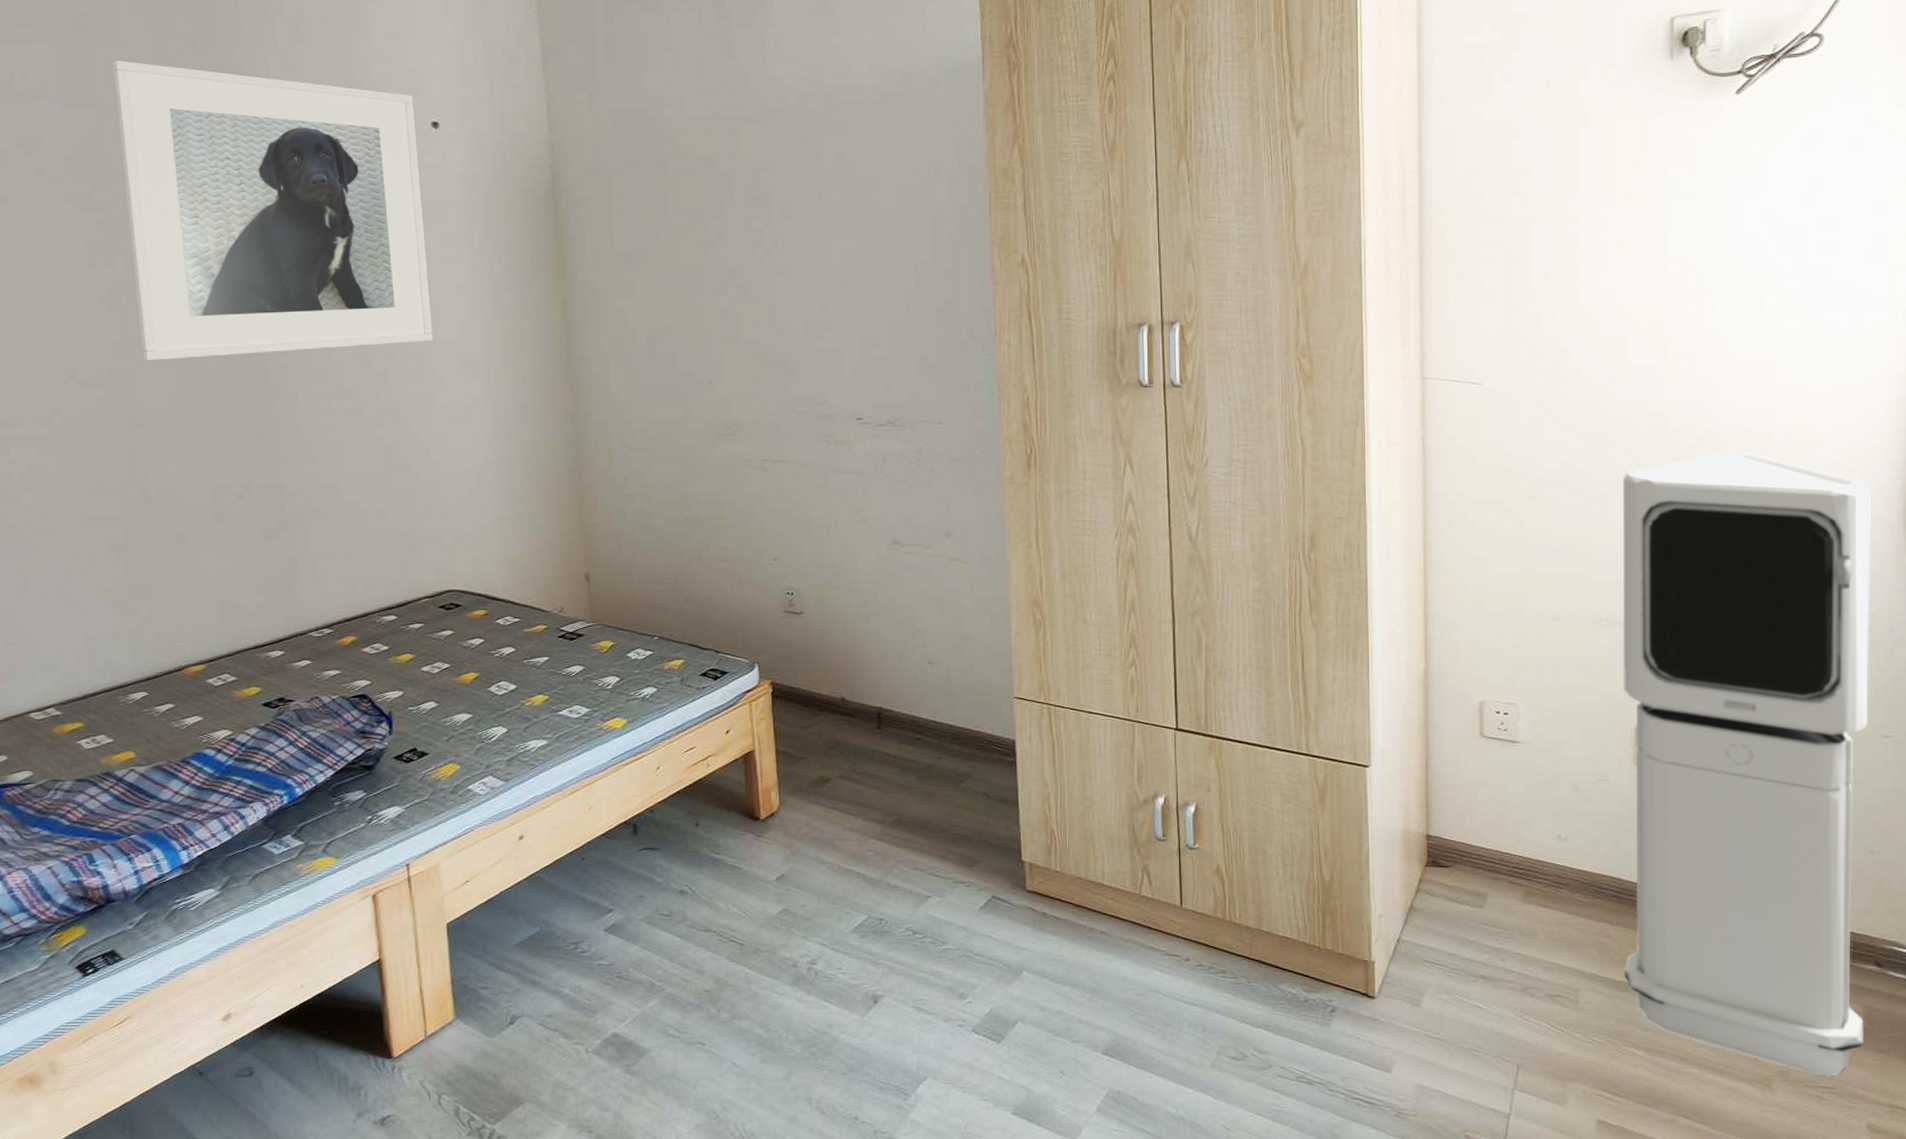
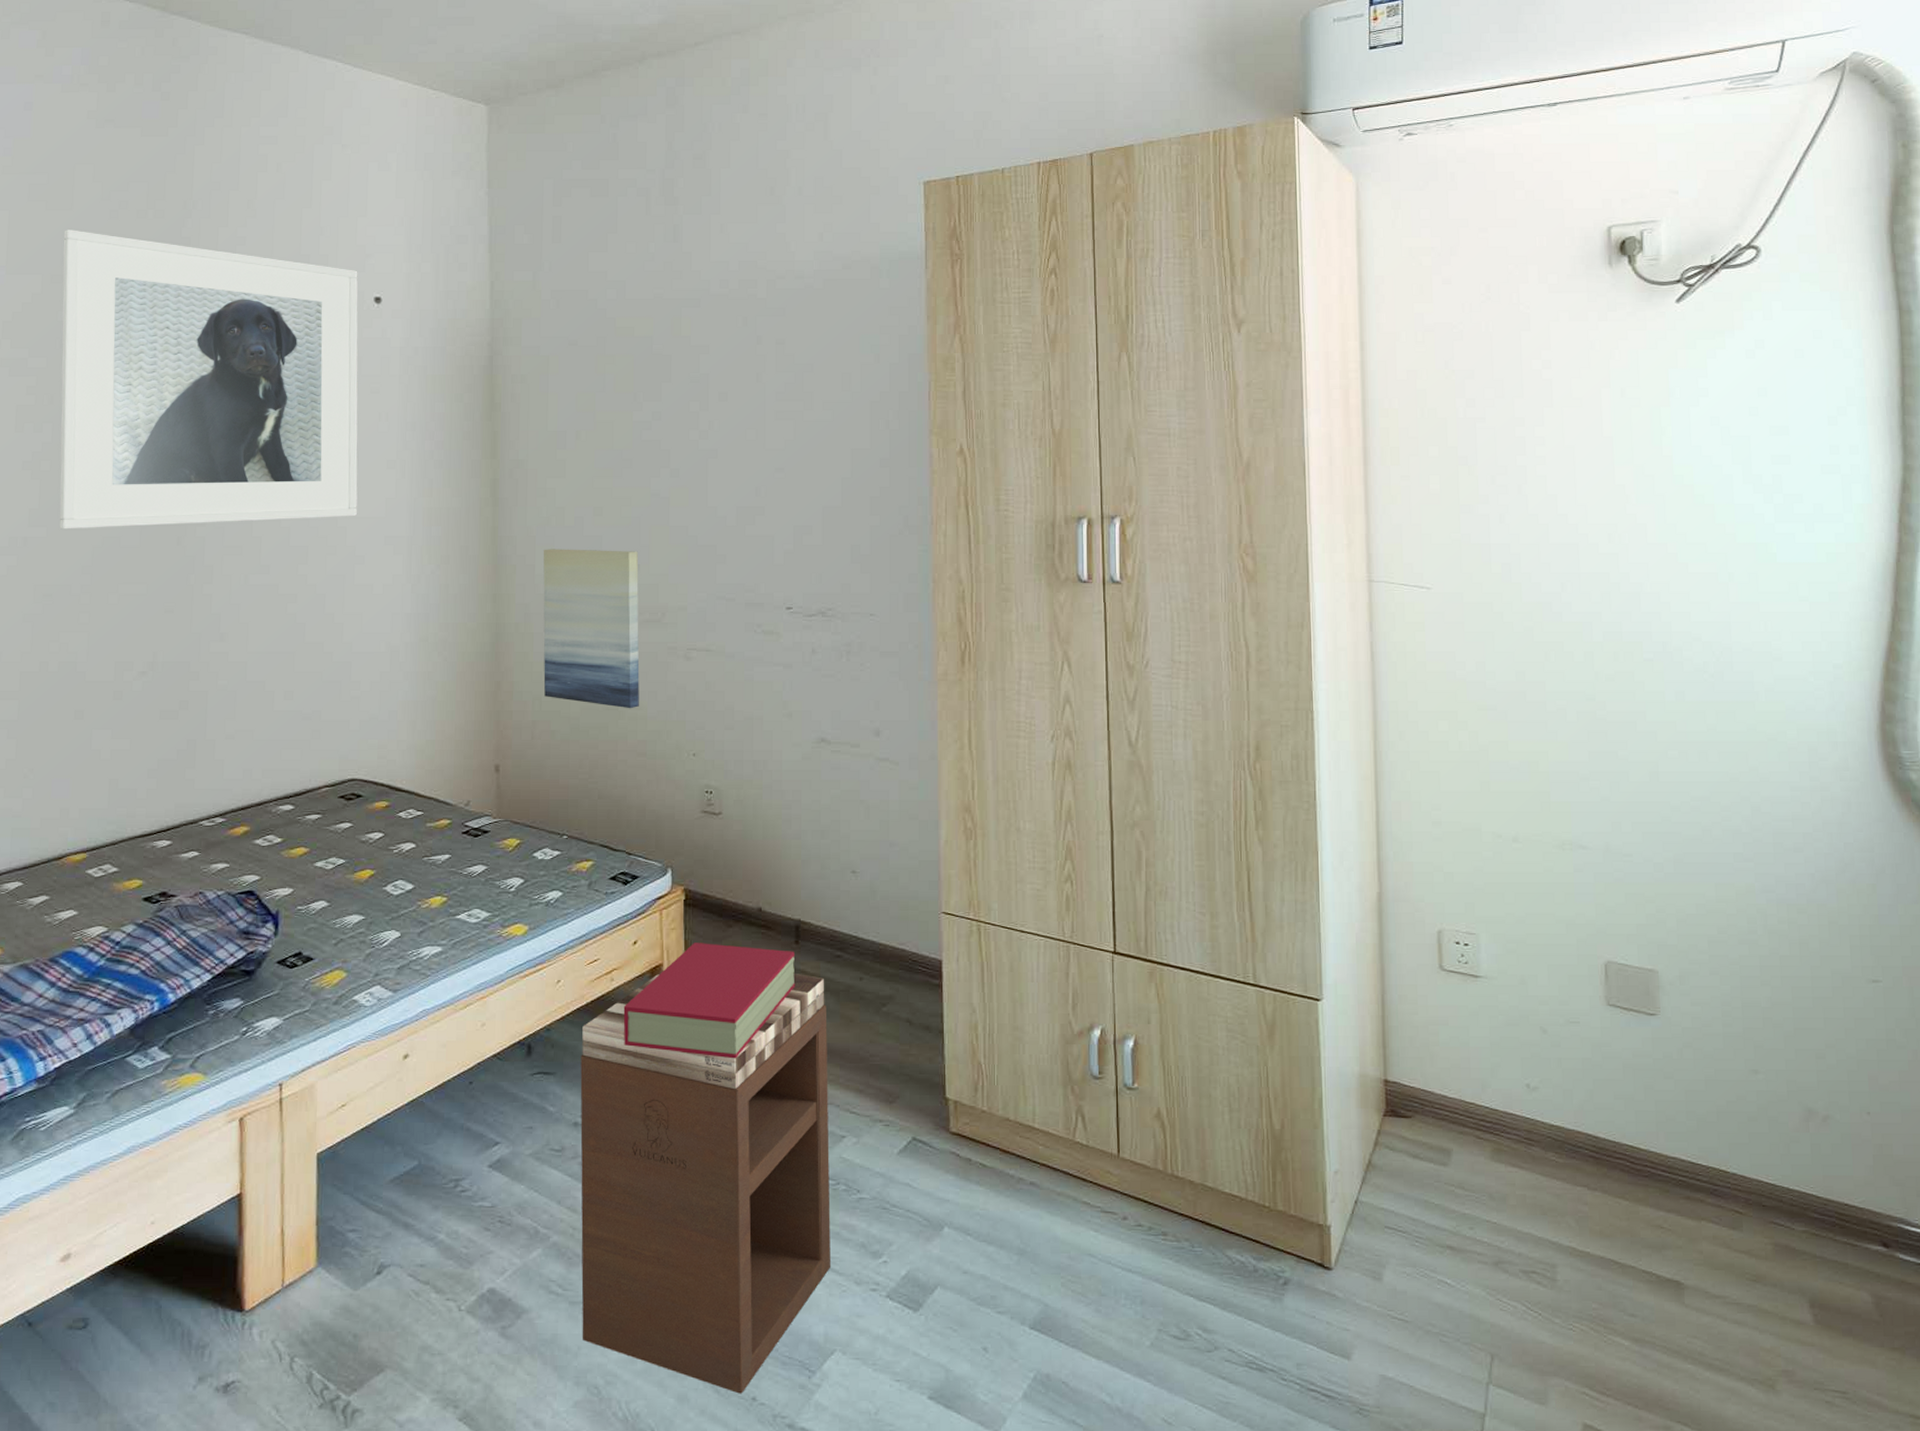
wall art: none [618,367,719,518] -> present [543,549,640,709]
nightstand: none [683,755,921,1115] -> present [580,970,831,1394]
book: none [720,730,879,832] -> present [623,943,796,1059]
air purifier: present [1622,451,1871,1077] -> none [1580,666,1876,1378]

